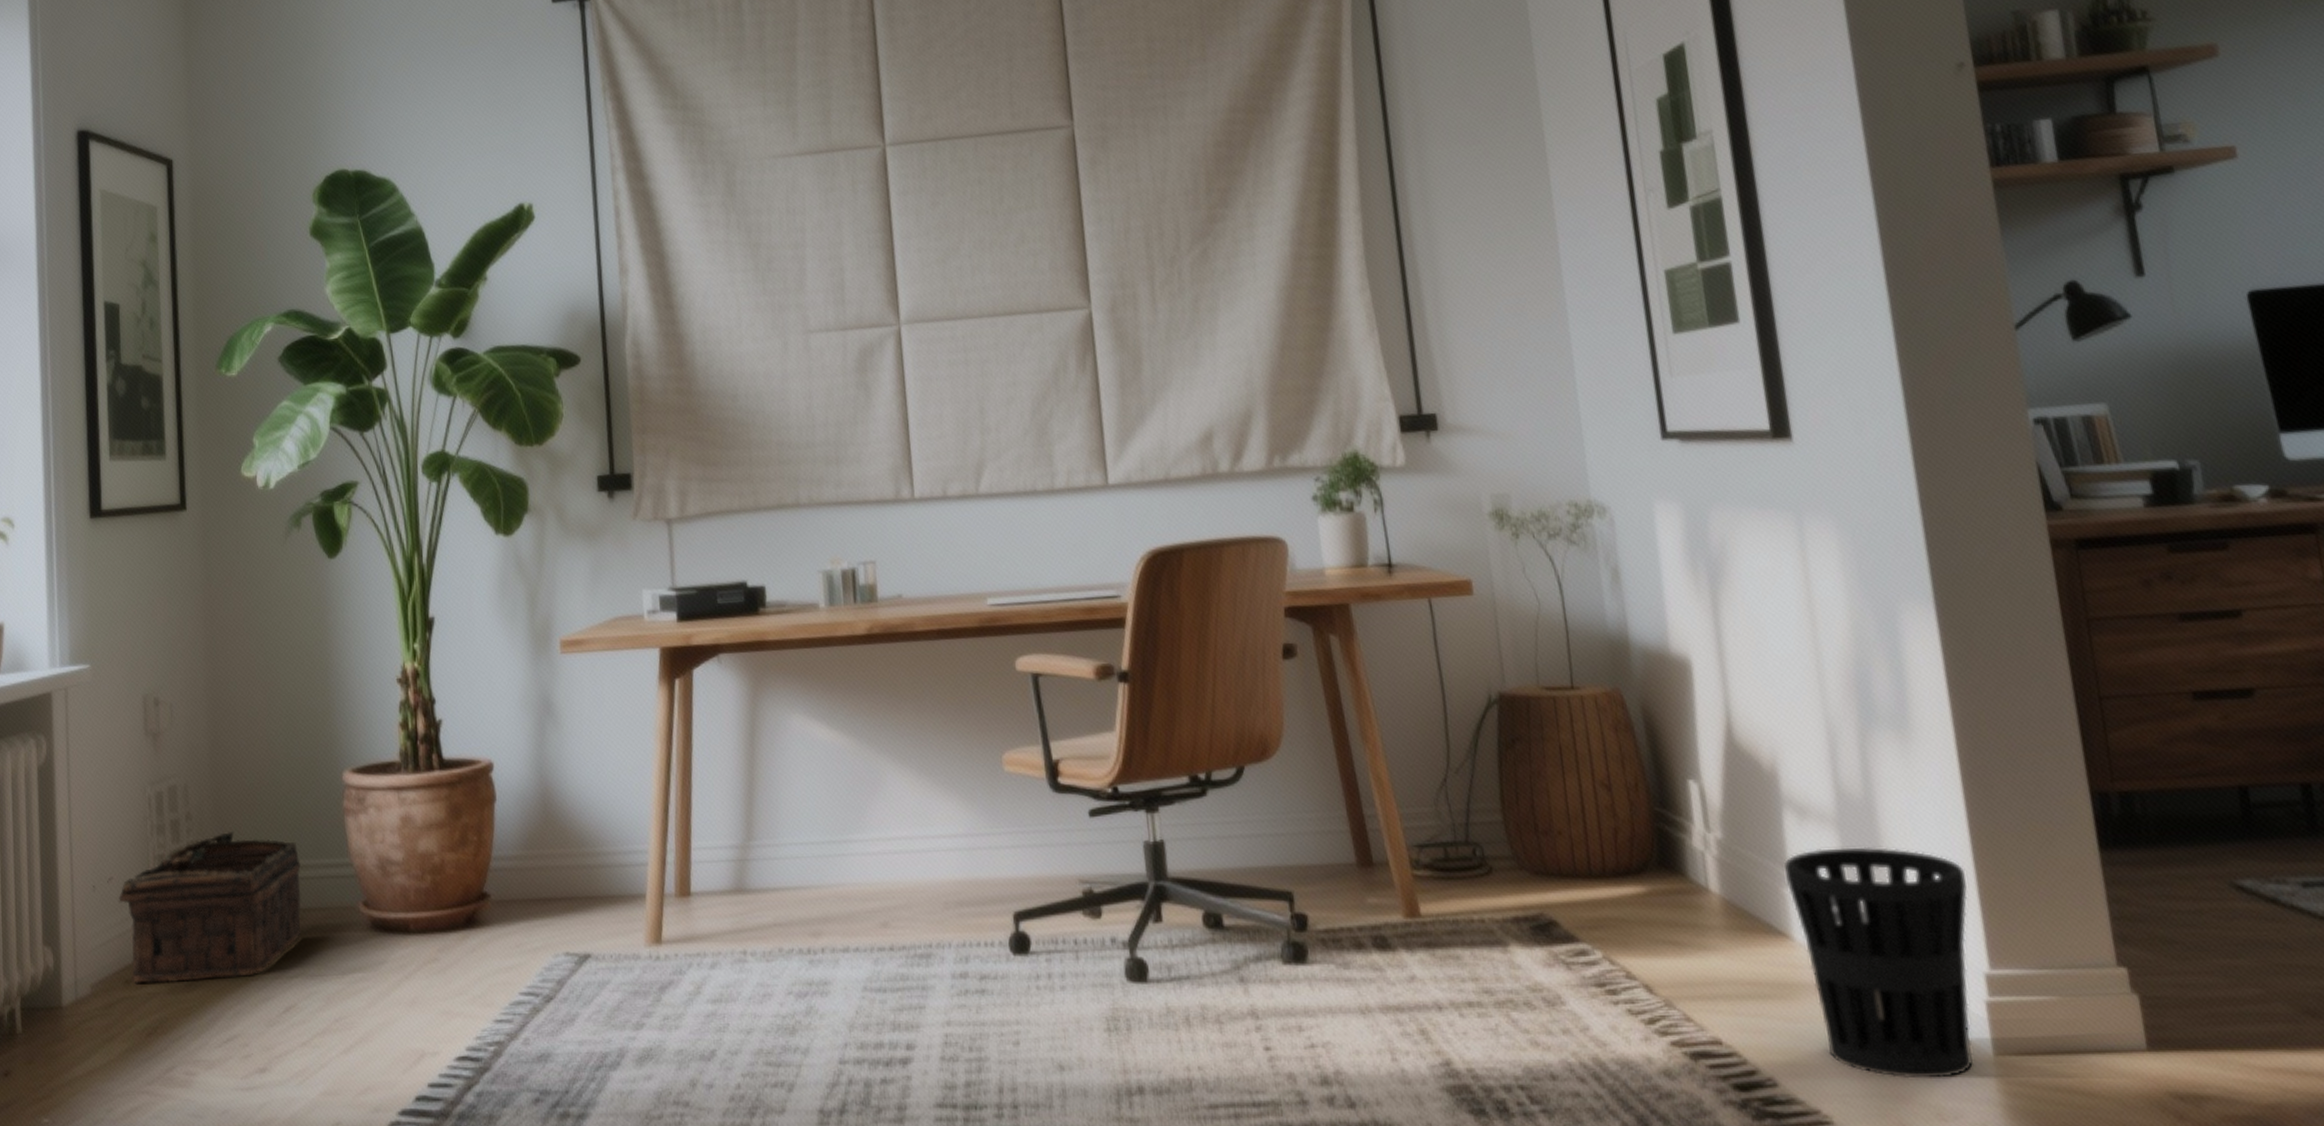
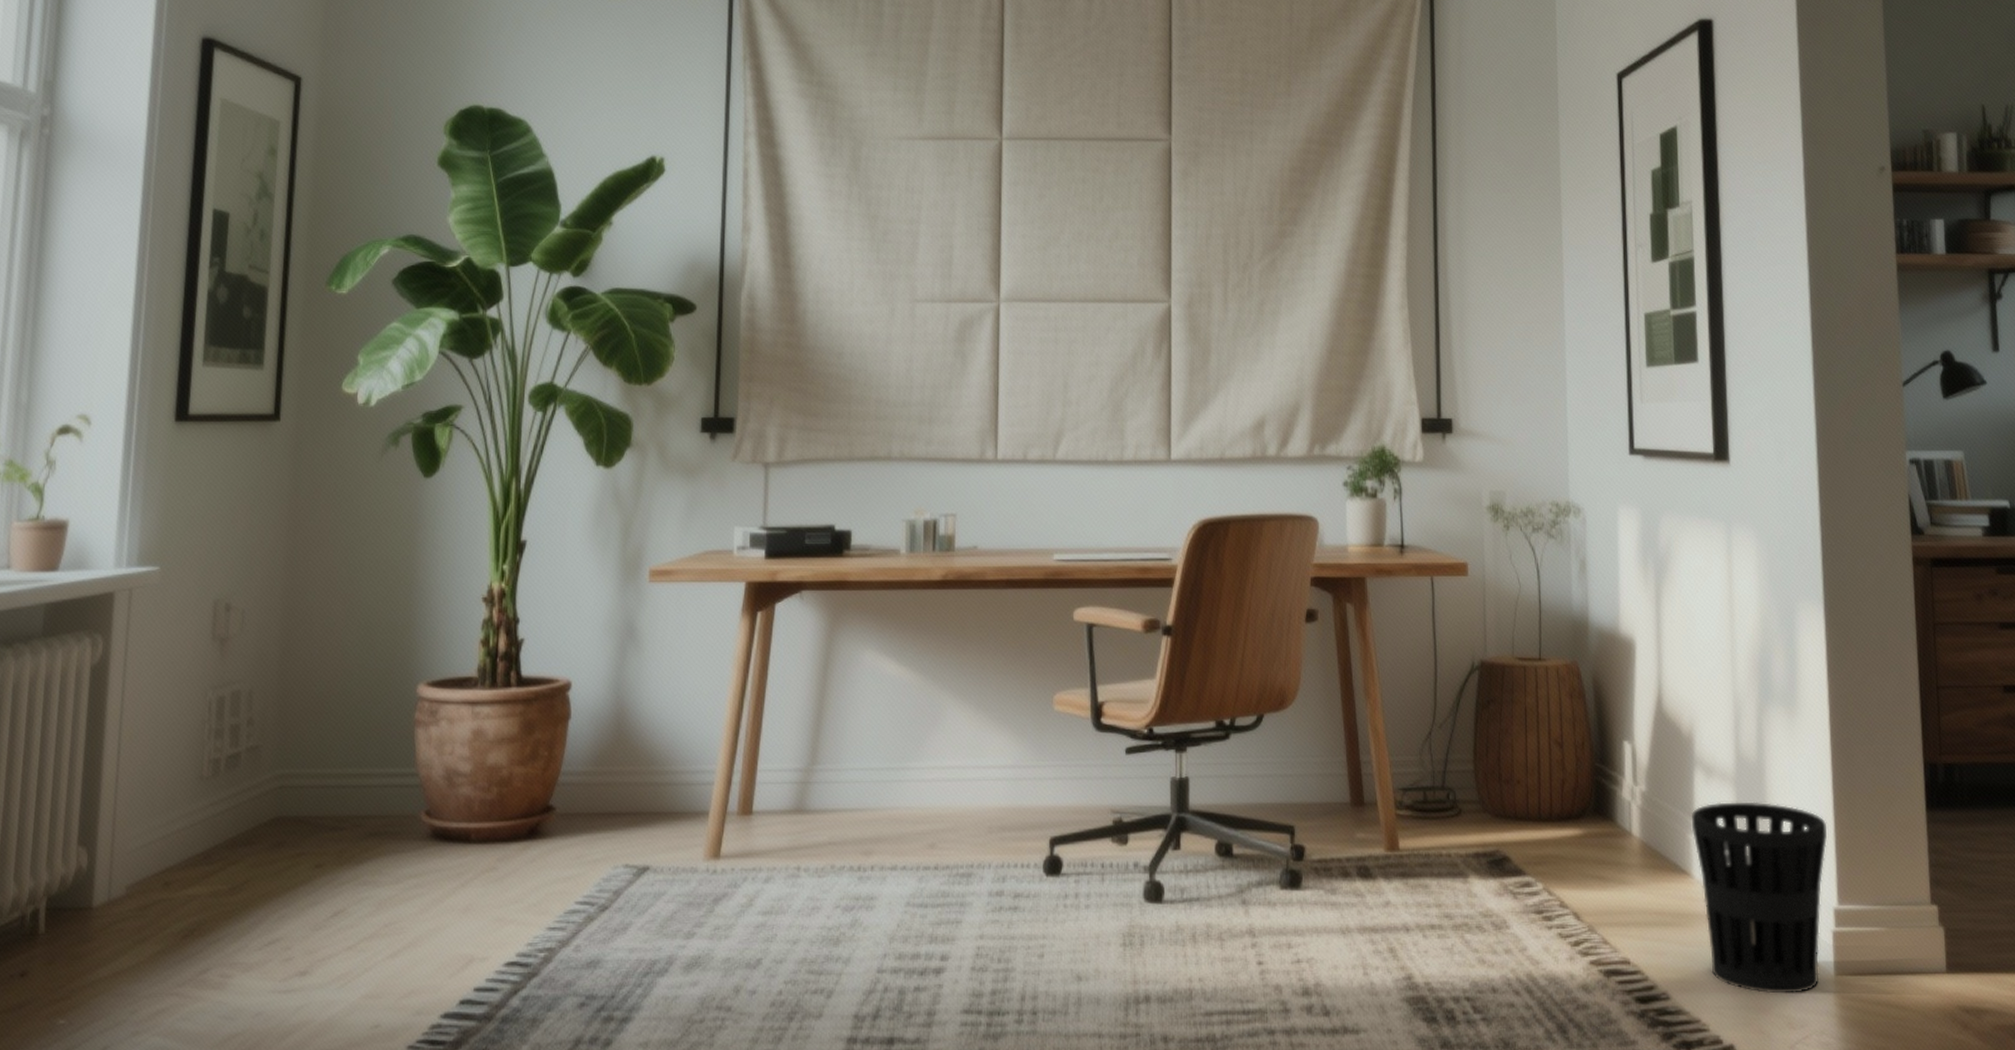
basket: present [93,832,302,983] -> none [139,739,364,886]

